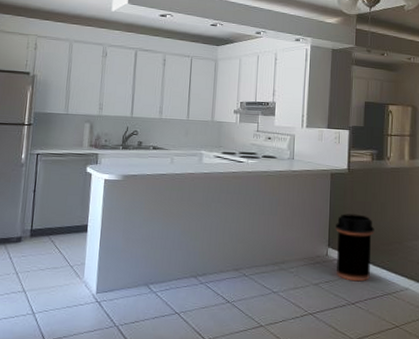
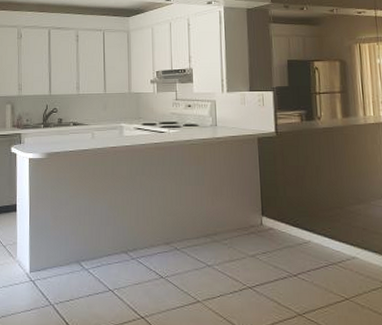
trash can: present [336,214,374,282] -> none [268,179,311,252]

